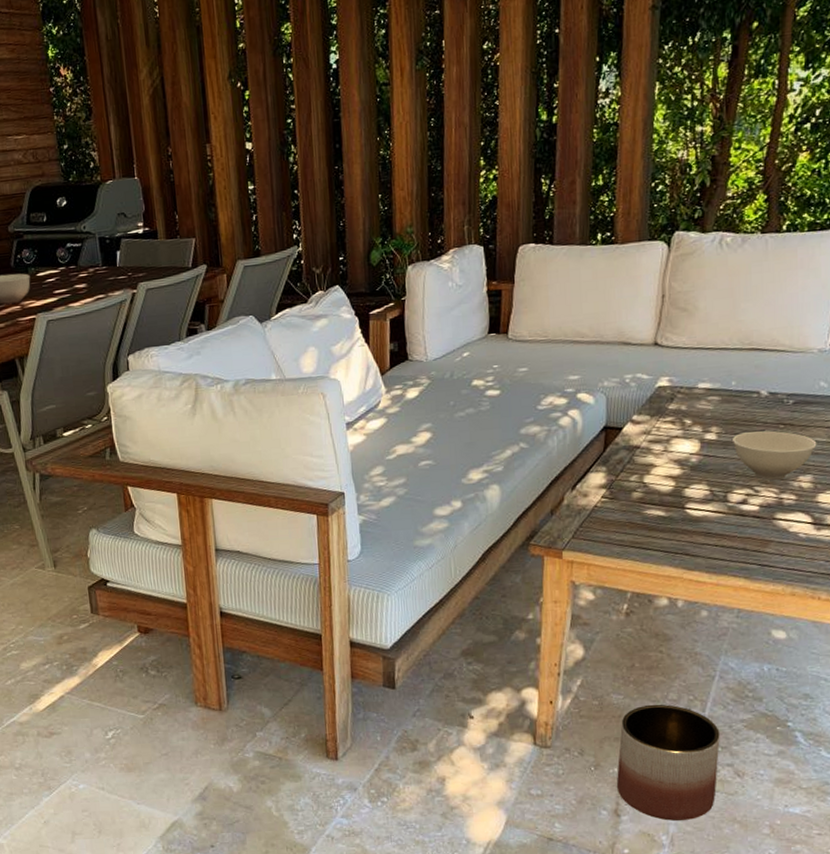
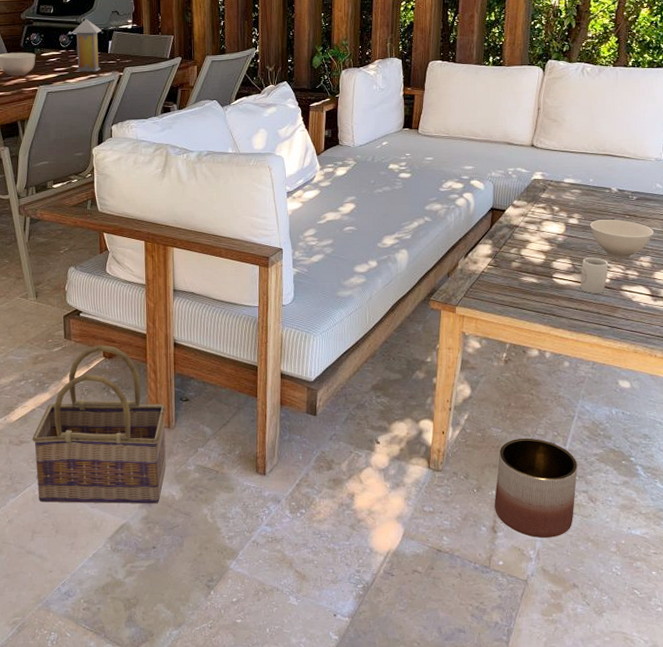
basket: none [63,618,221,800] -> present [32,344,167,504]
lantern: none [70,226,109,293] -> present [71,19,102,72]
mug: none [721,480,757,525] -> present [580,257,608,293]

